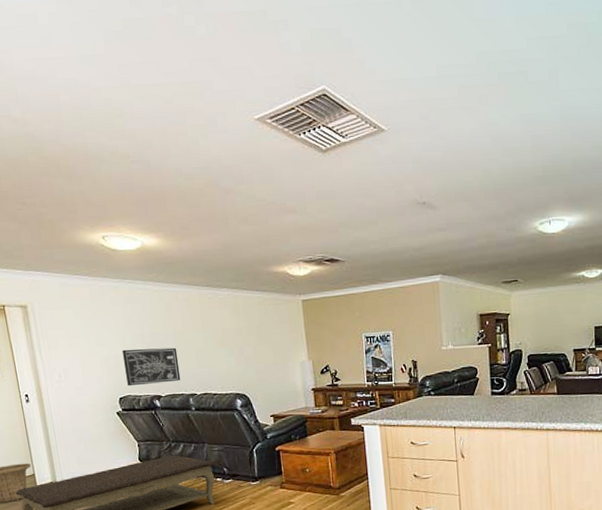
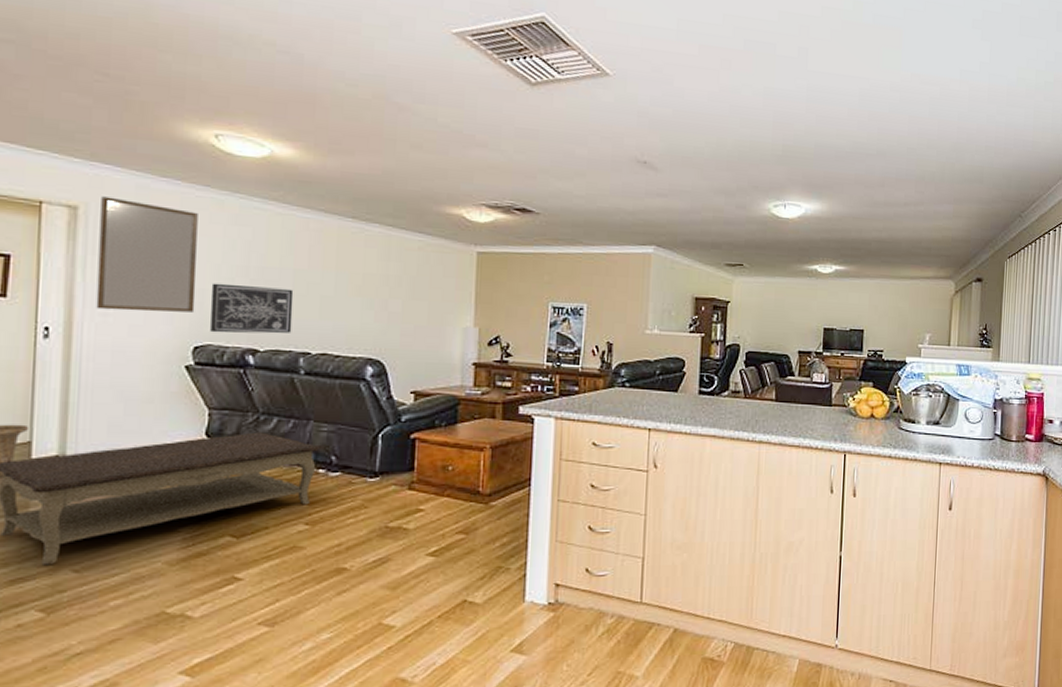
home mirror: none [40,295,115,378] -> present [96,196,198,312]

